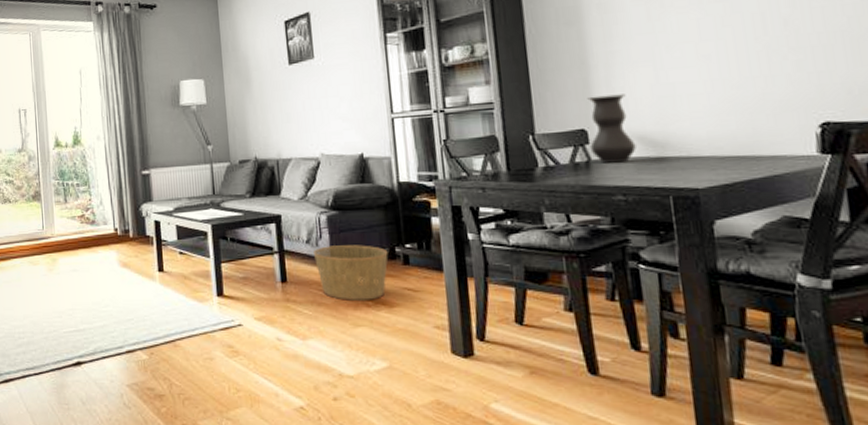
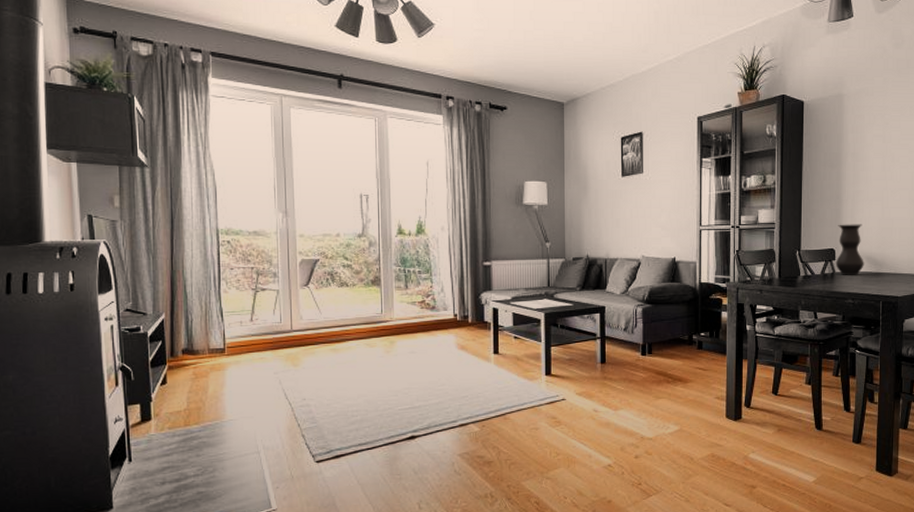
basket: present [314,245,389,301] -> none [629,333,687,378]

